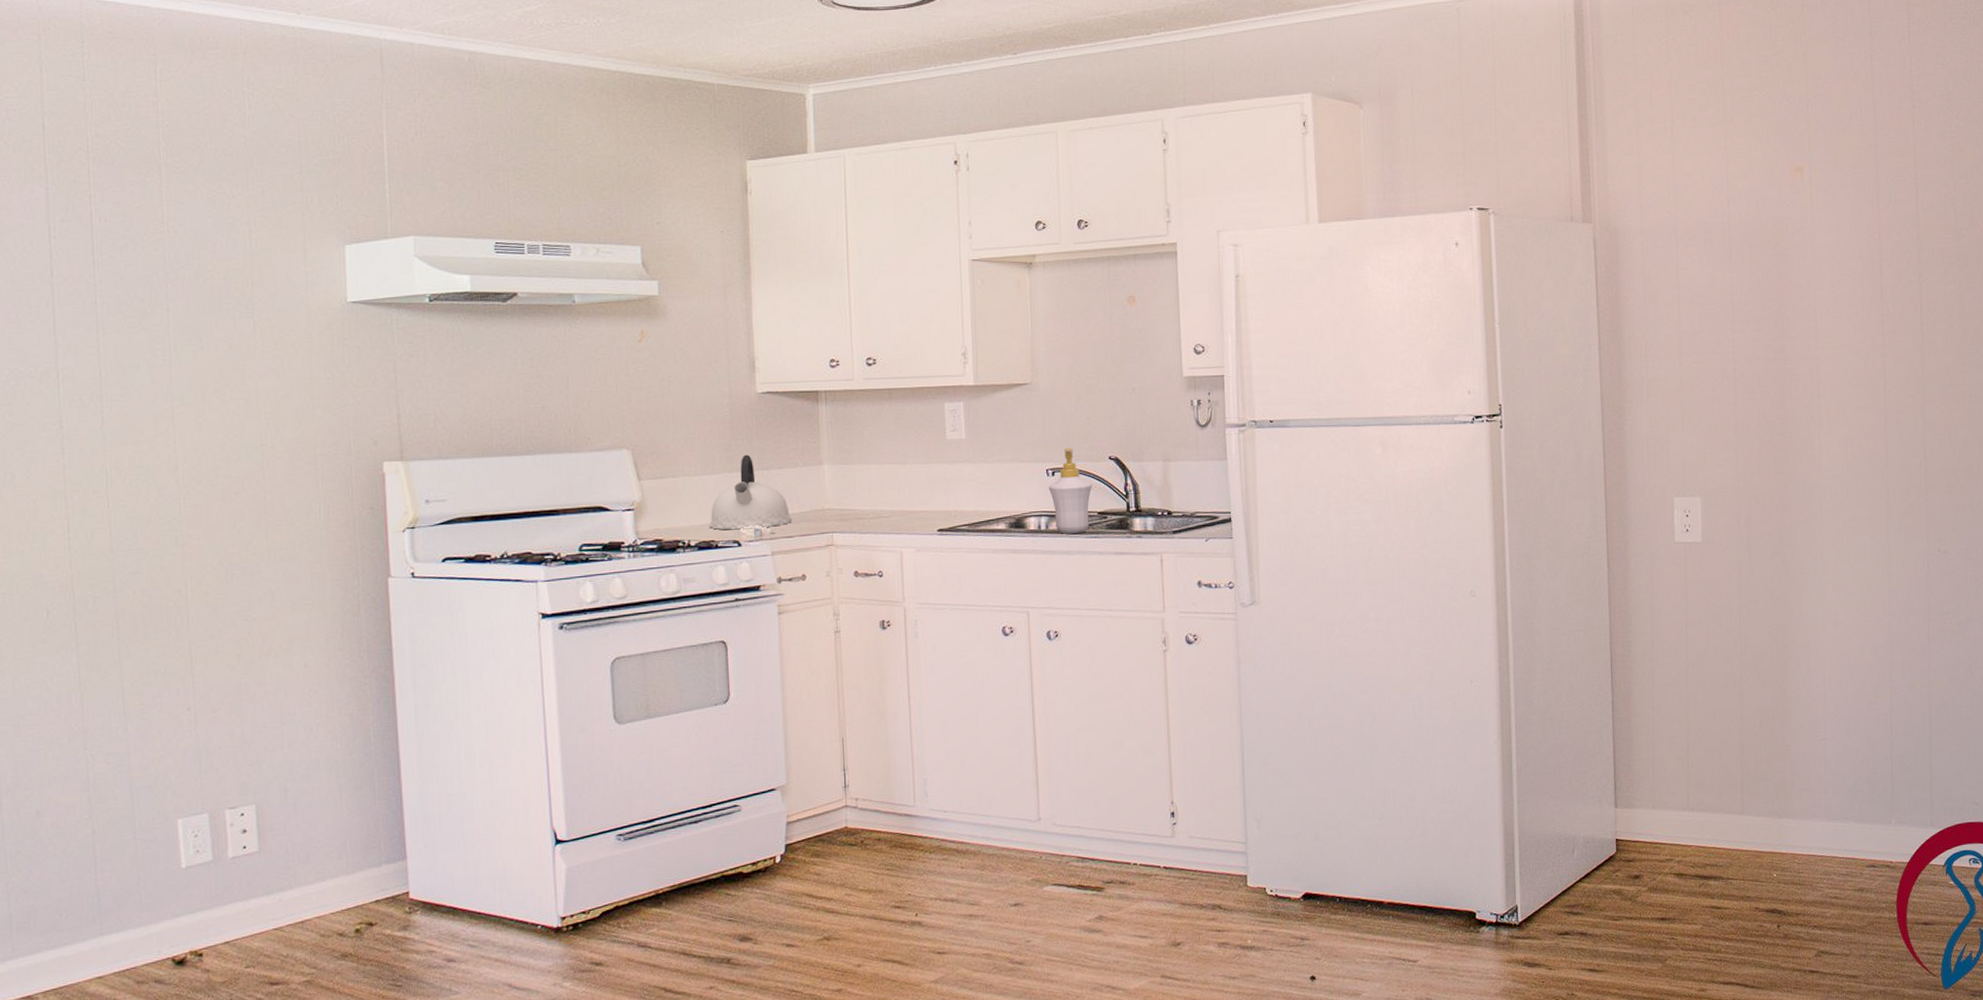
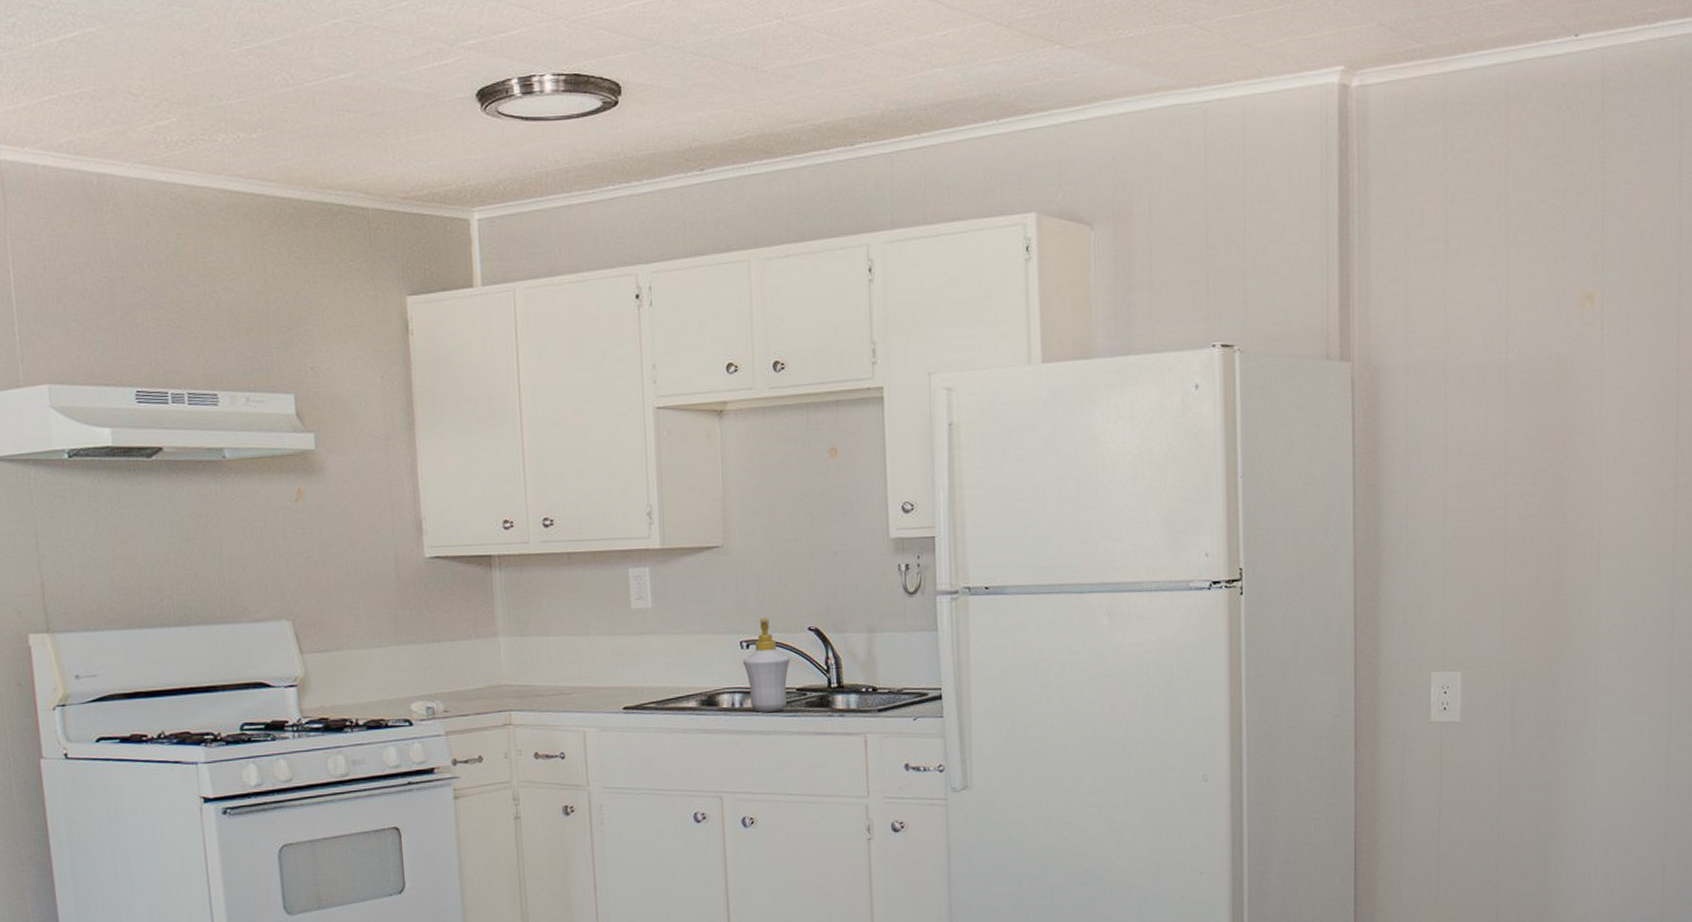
kettle: present [709,454,793,530] -> none [377,625,467,708]

